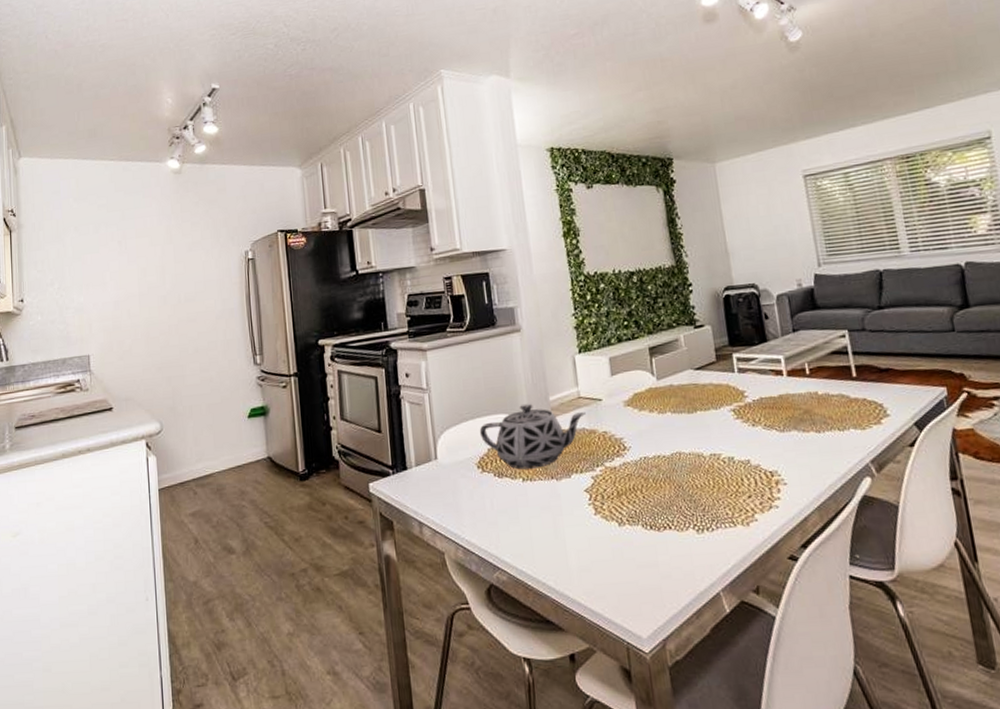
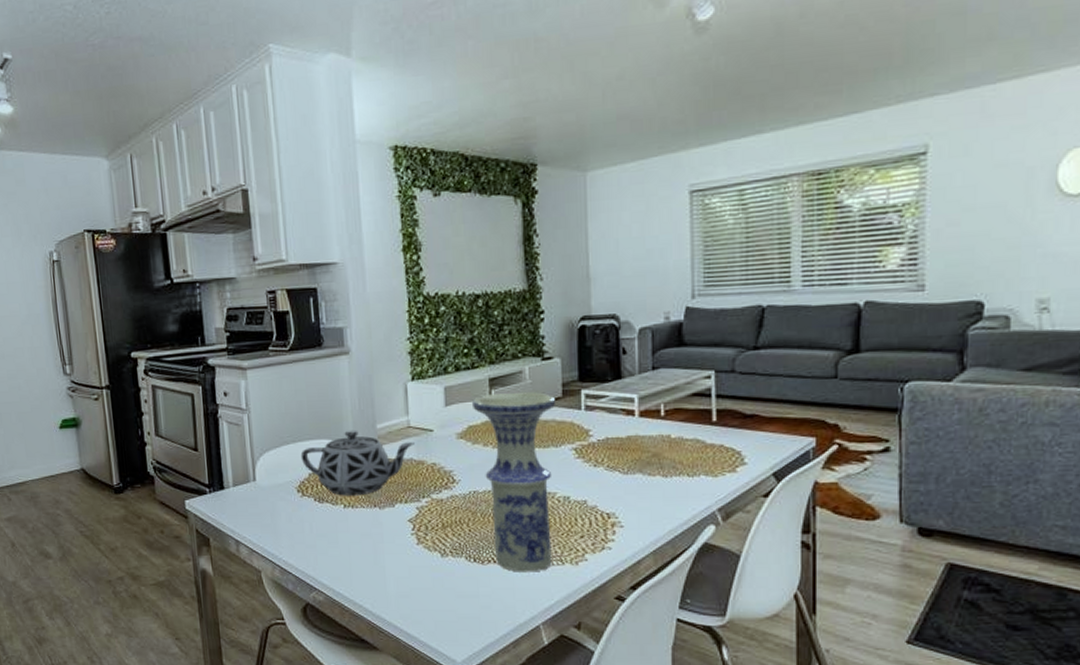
vase: none [635,358,725,537] -> present [471,392,556,572]

